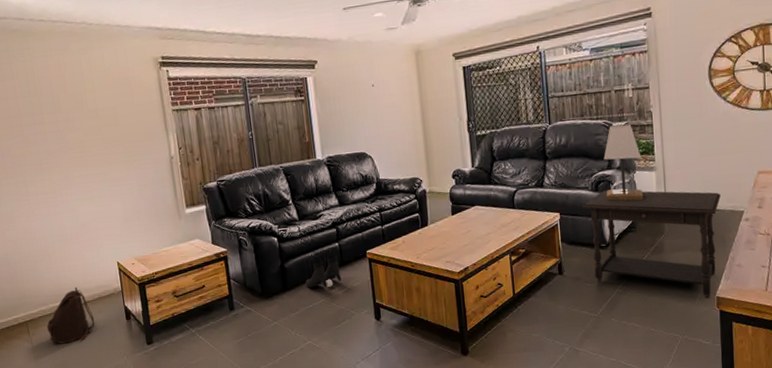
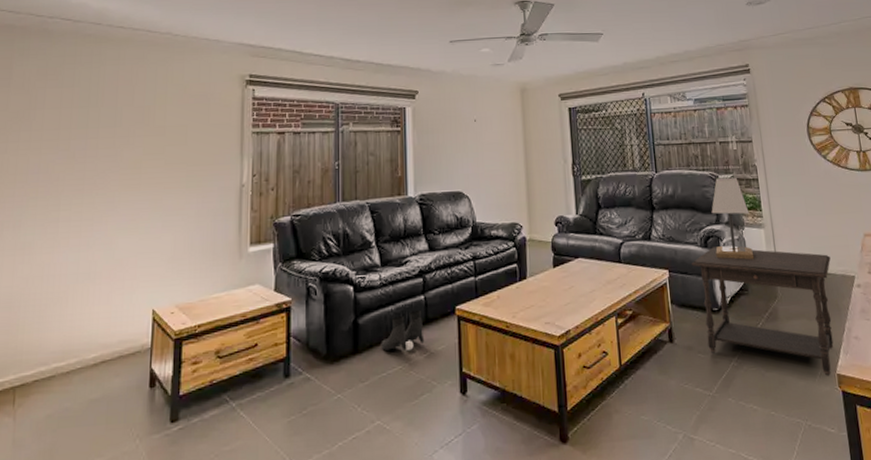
backpack: present [47,287,95,344] -> none [40,341,108,420]

